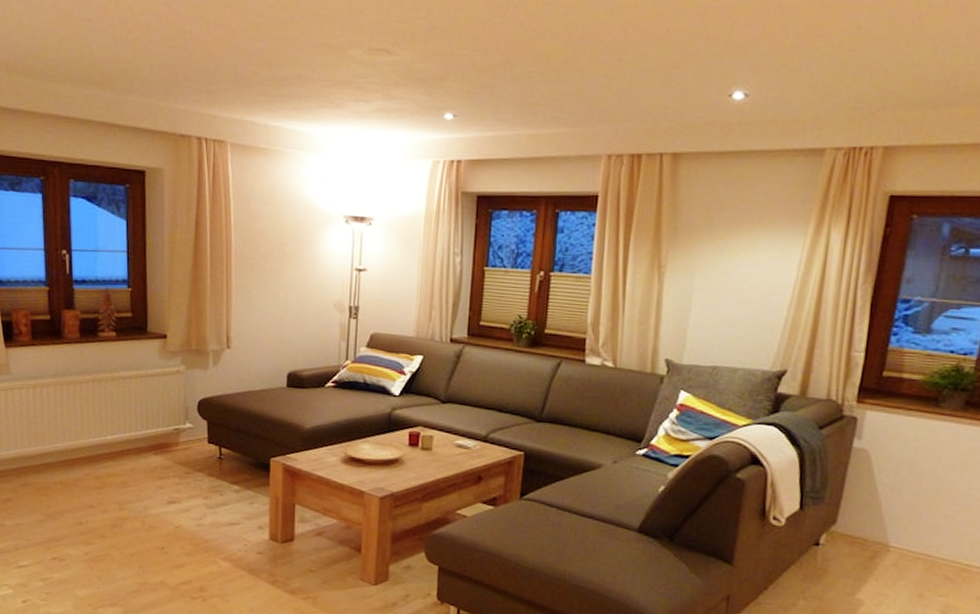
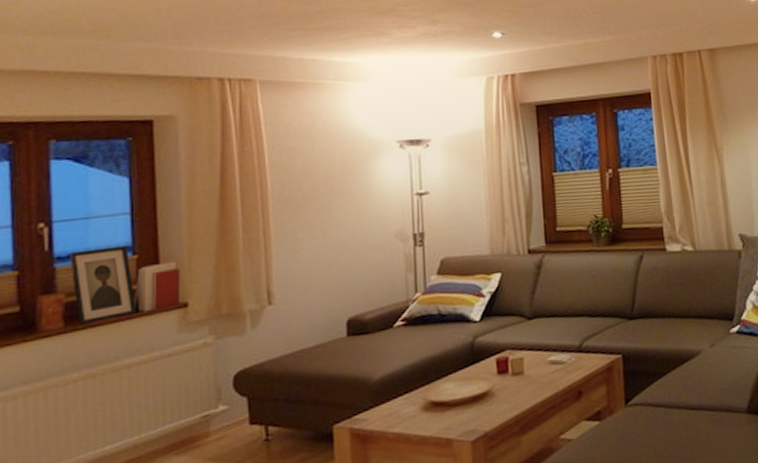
picture frame: none [84,277,130,339] -> present [70,245,136,325]
books: none [127,297,162,338] -> present [133,261,181,313]

